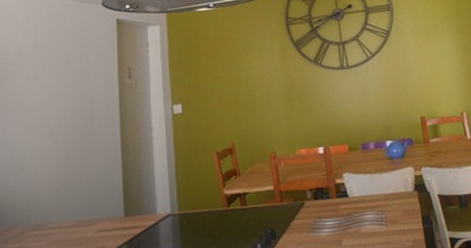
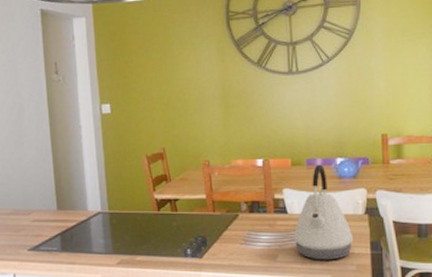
kettle: none [355,148,408,240] -> present [293,165,354,260]

